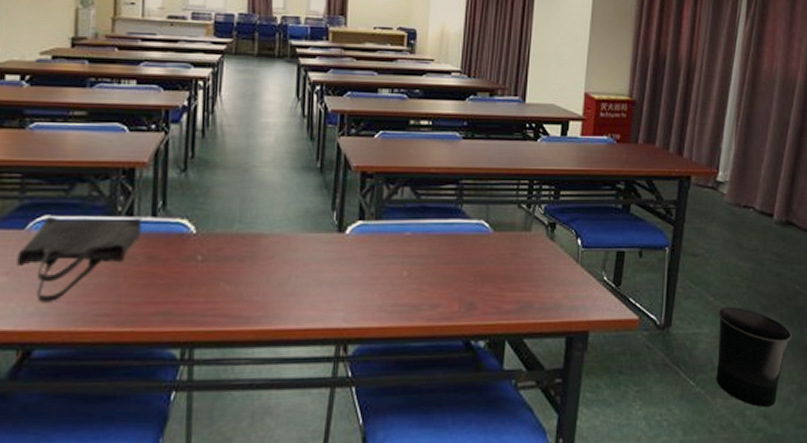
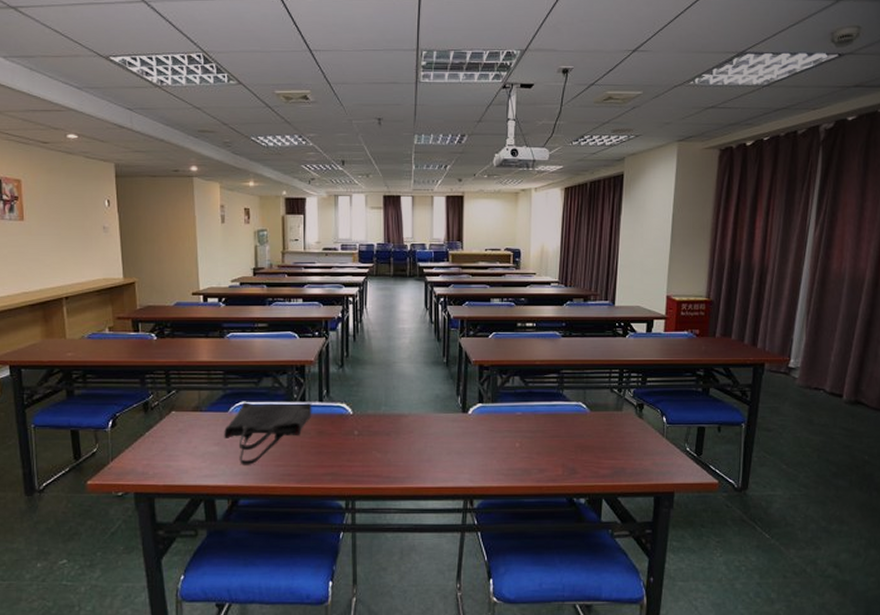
waste bin: present [716,306,792,407] -> none [789,473,861,558]

